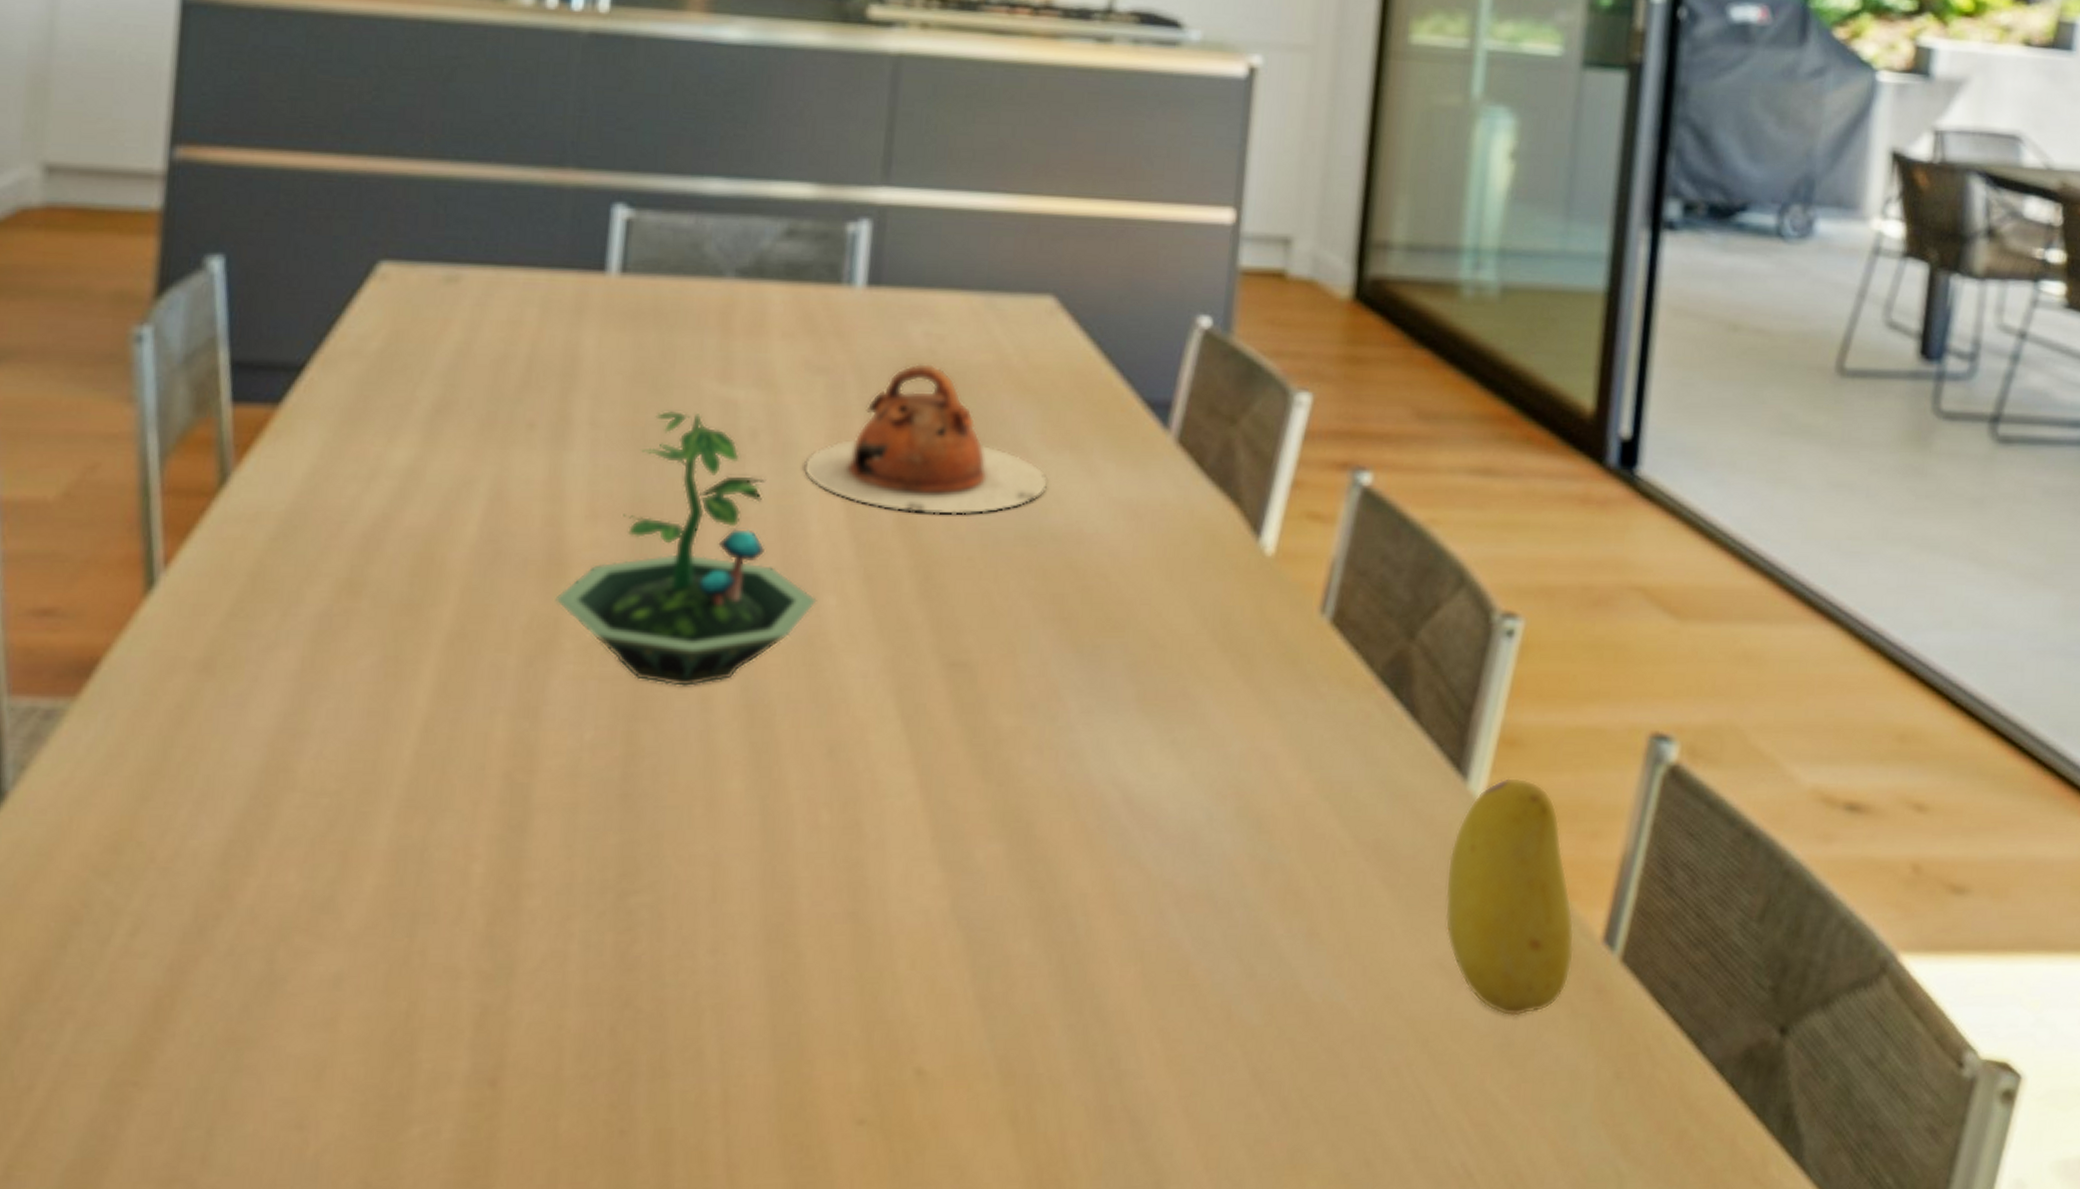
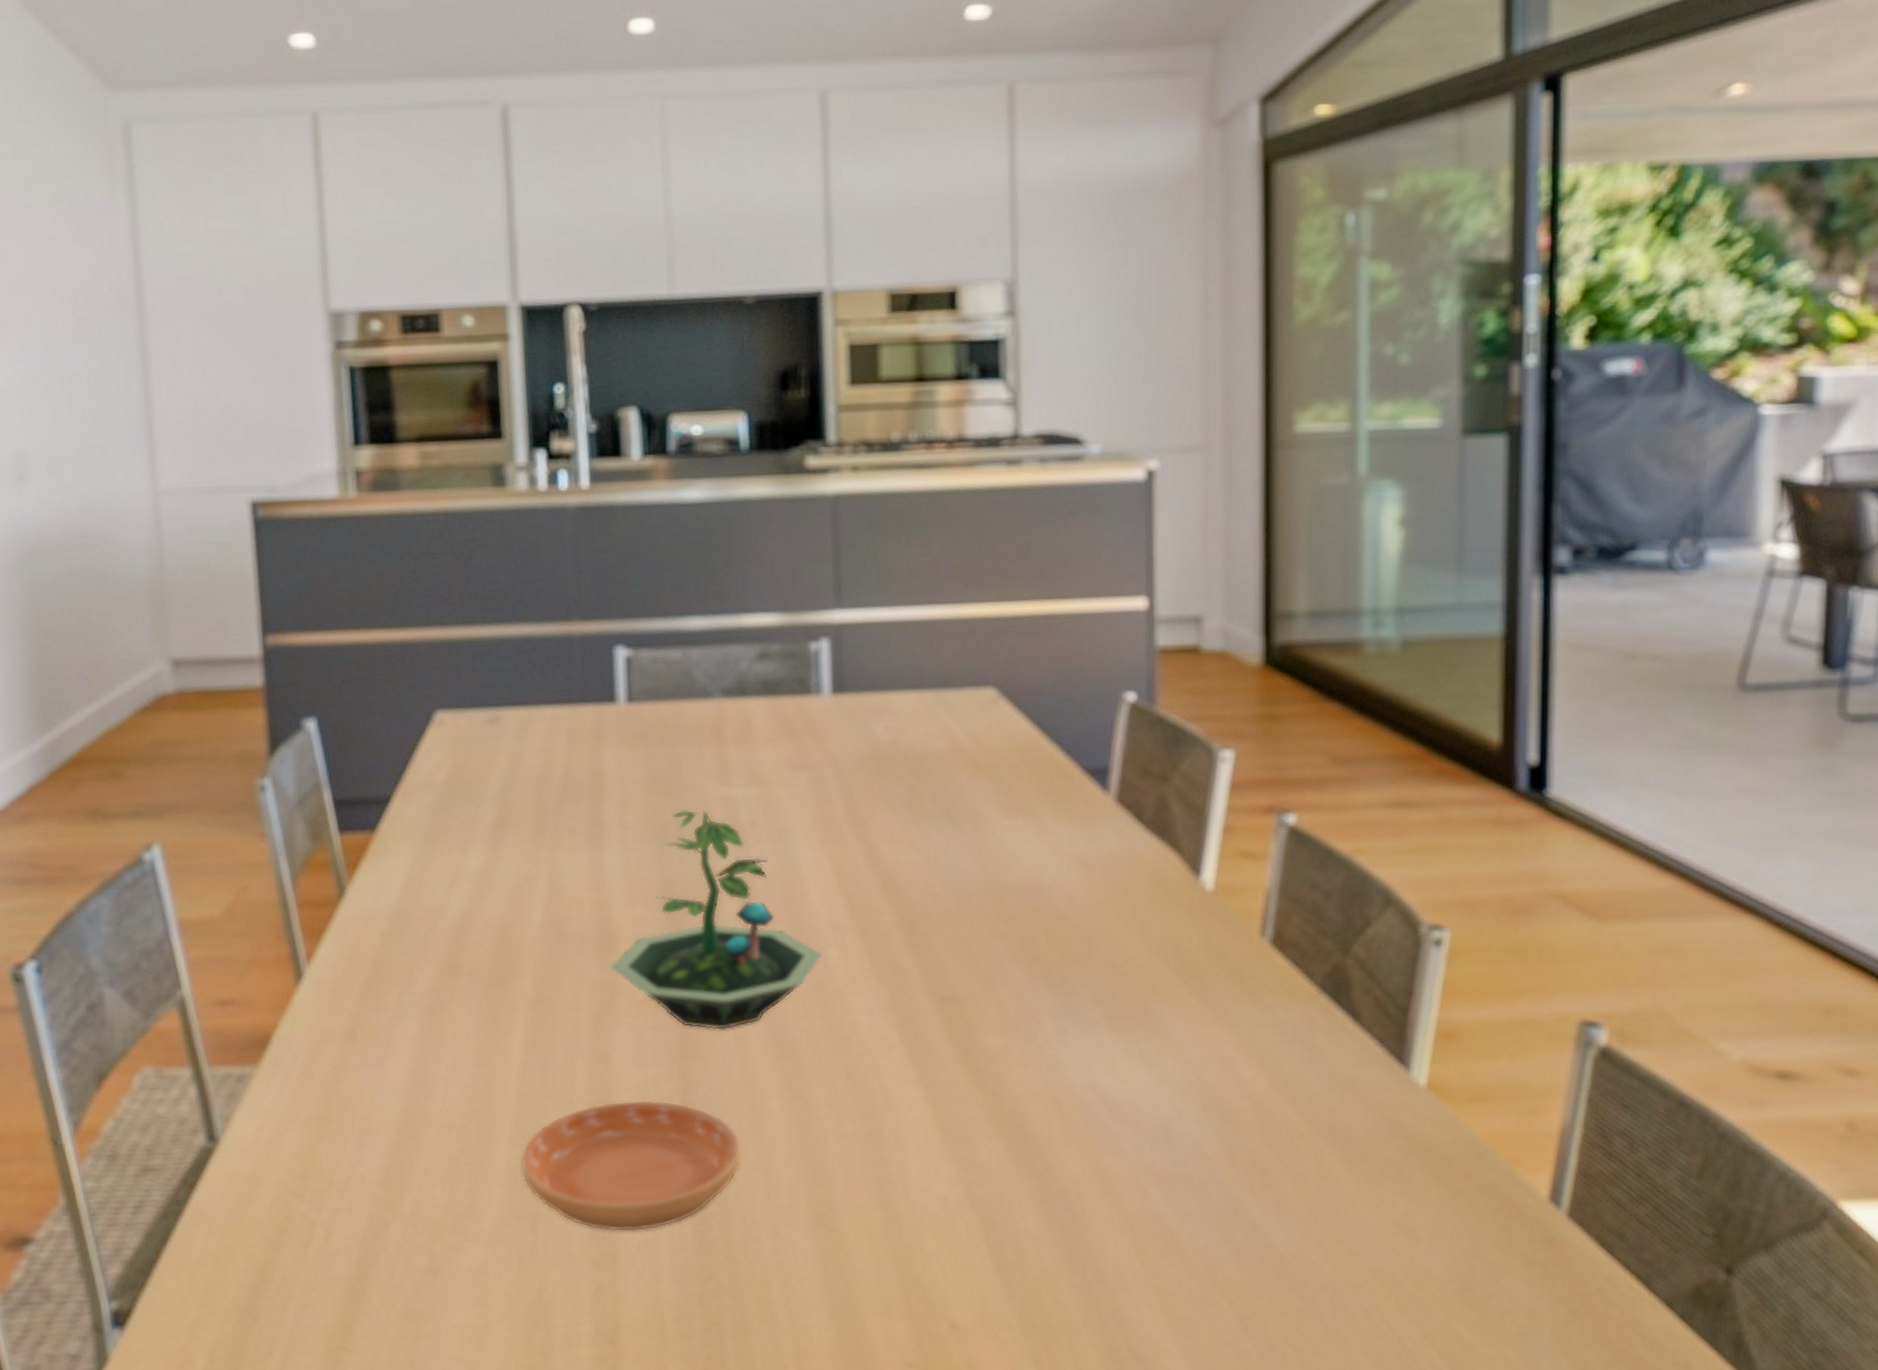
saucer: none [404,769,690,939] -> present [519,1099,743,1232]
teapot: present [803,362,1049,515] -> none [797,753,1008,878]
fruit: present [1445,778,1575,1017] -> none [1398,1065,1522,1267]

